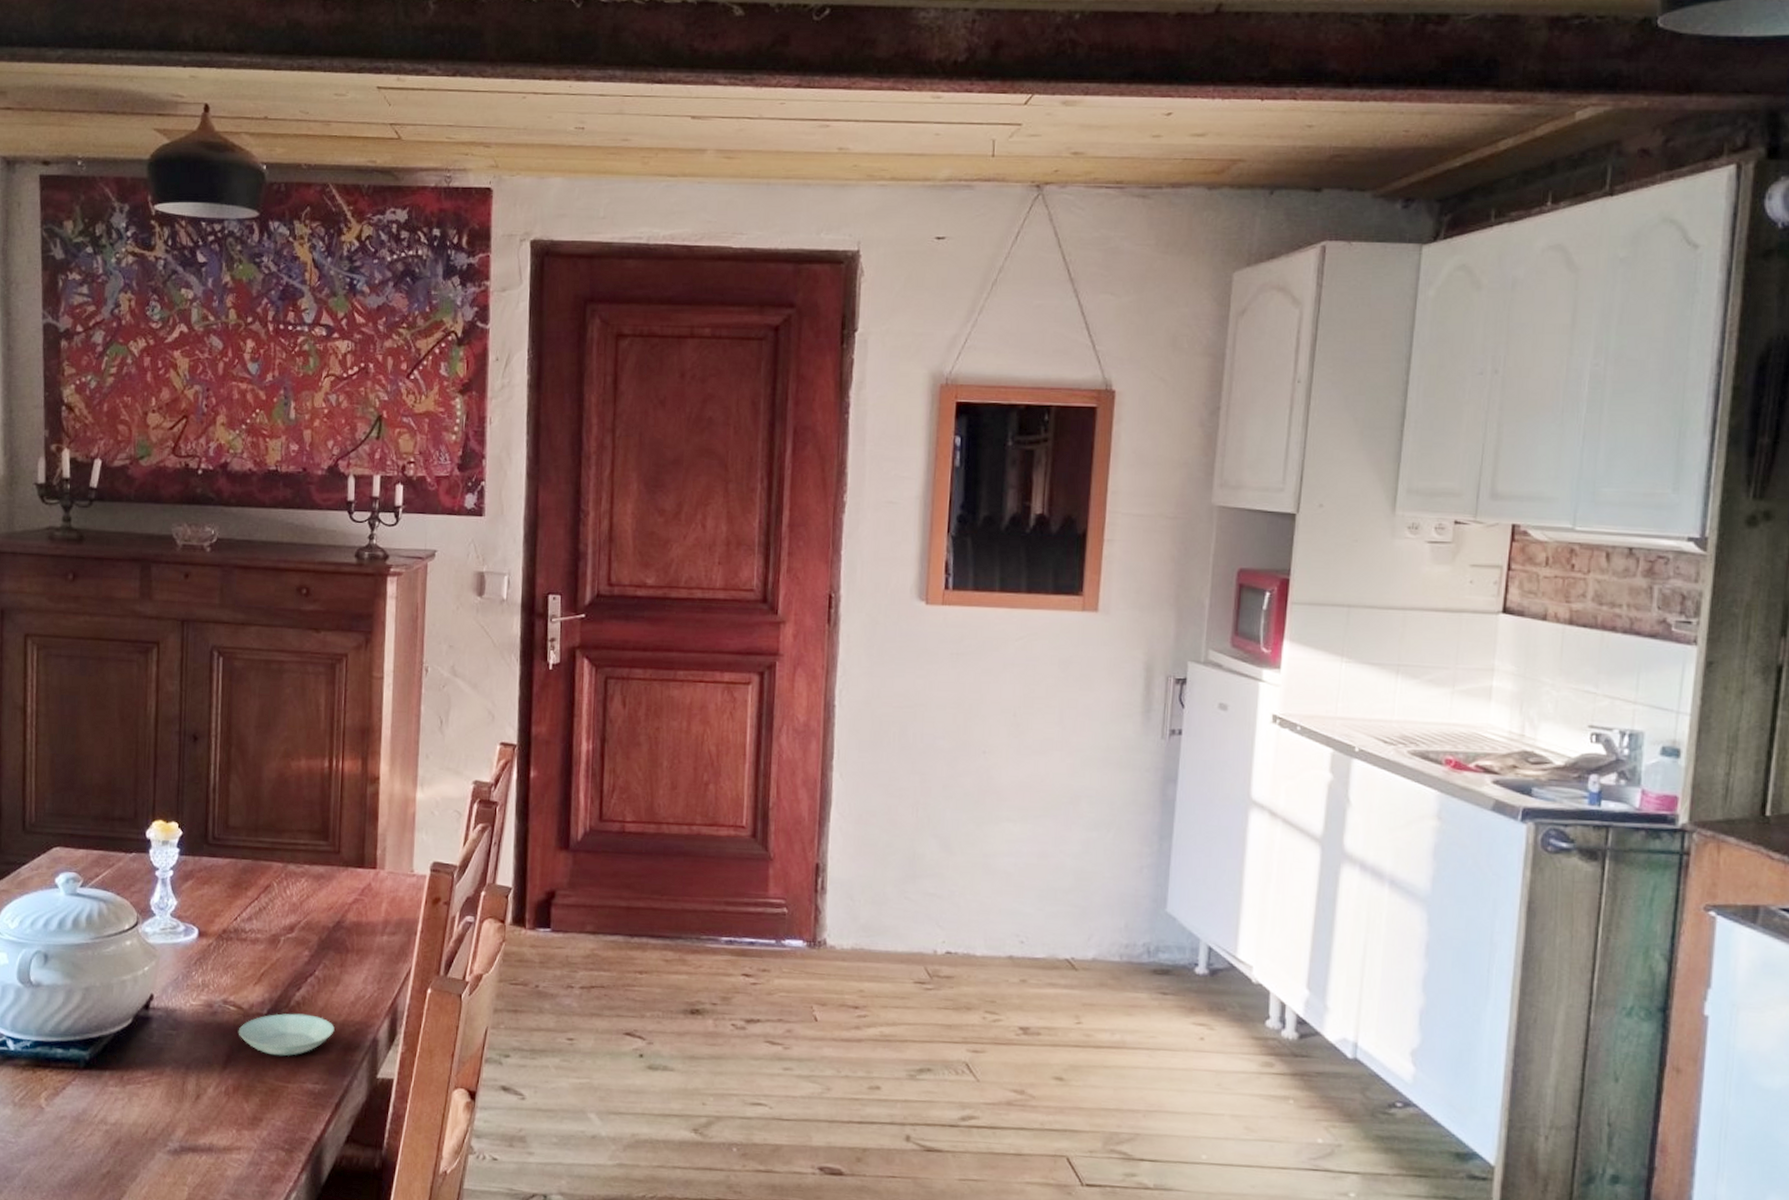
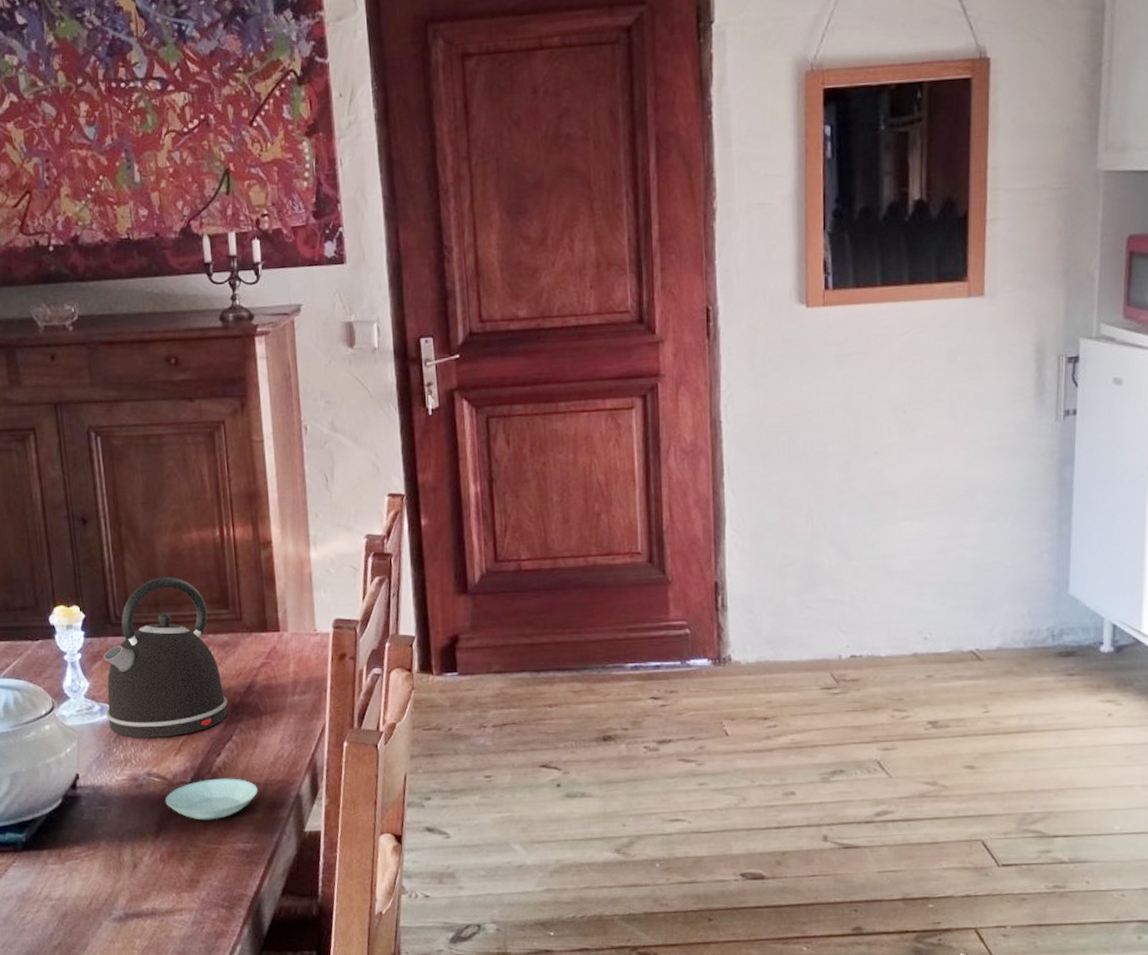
kettle: none [189,802,315,965] -> present [103,576,227,738]

